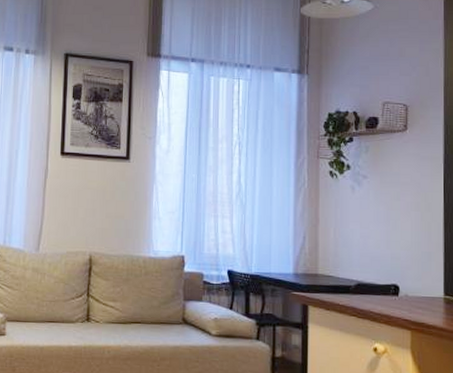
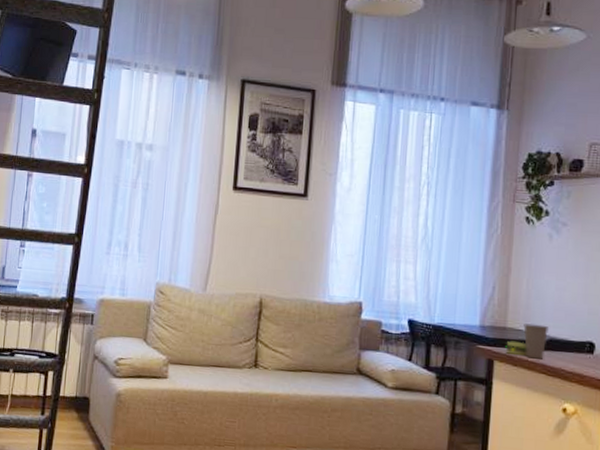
cup: none [318,270,356,303] -> present [505,323,549,359]

